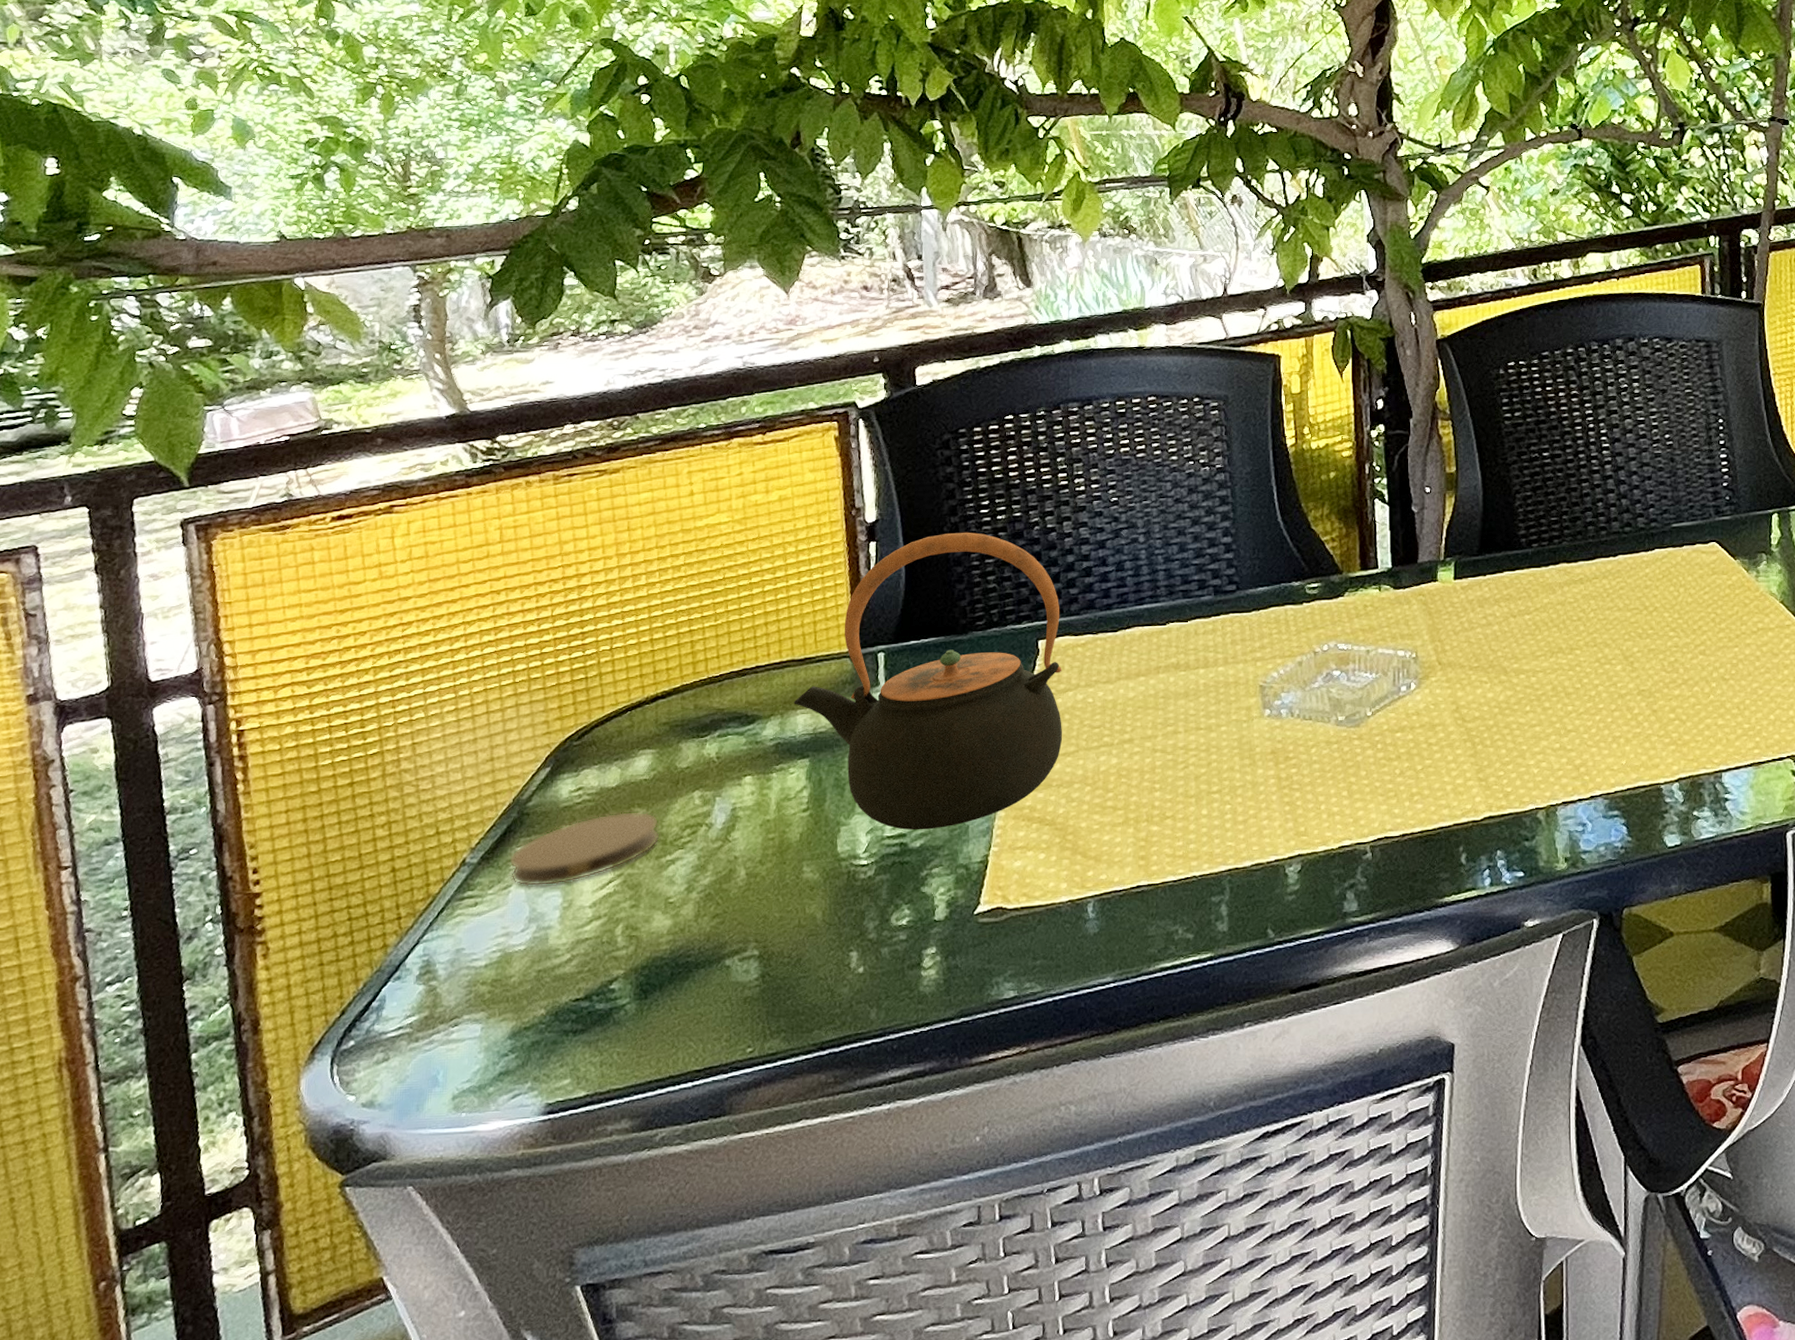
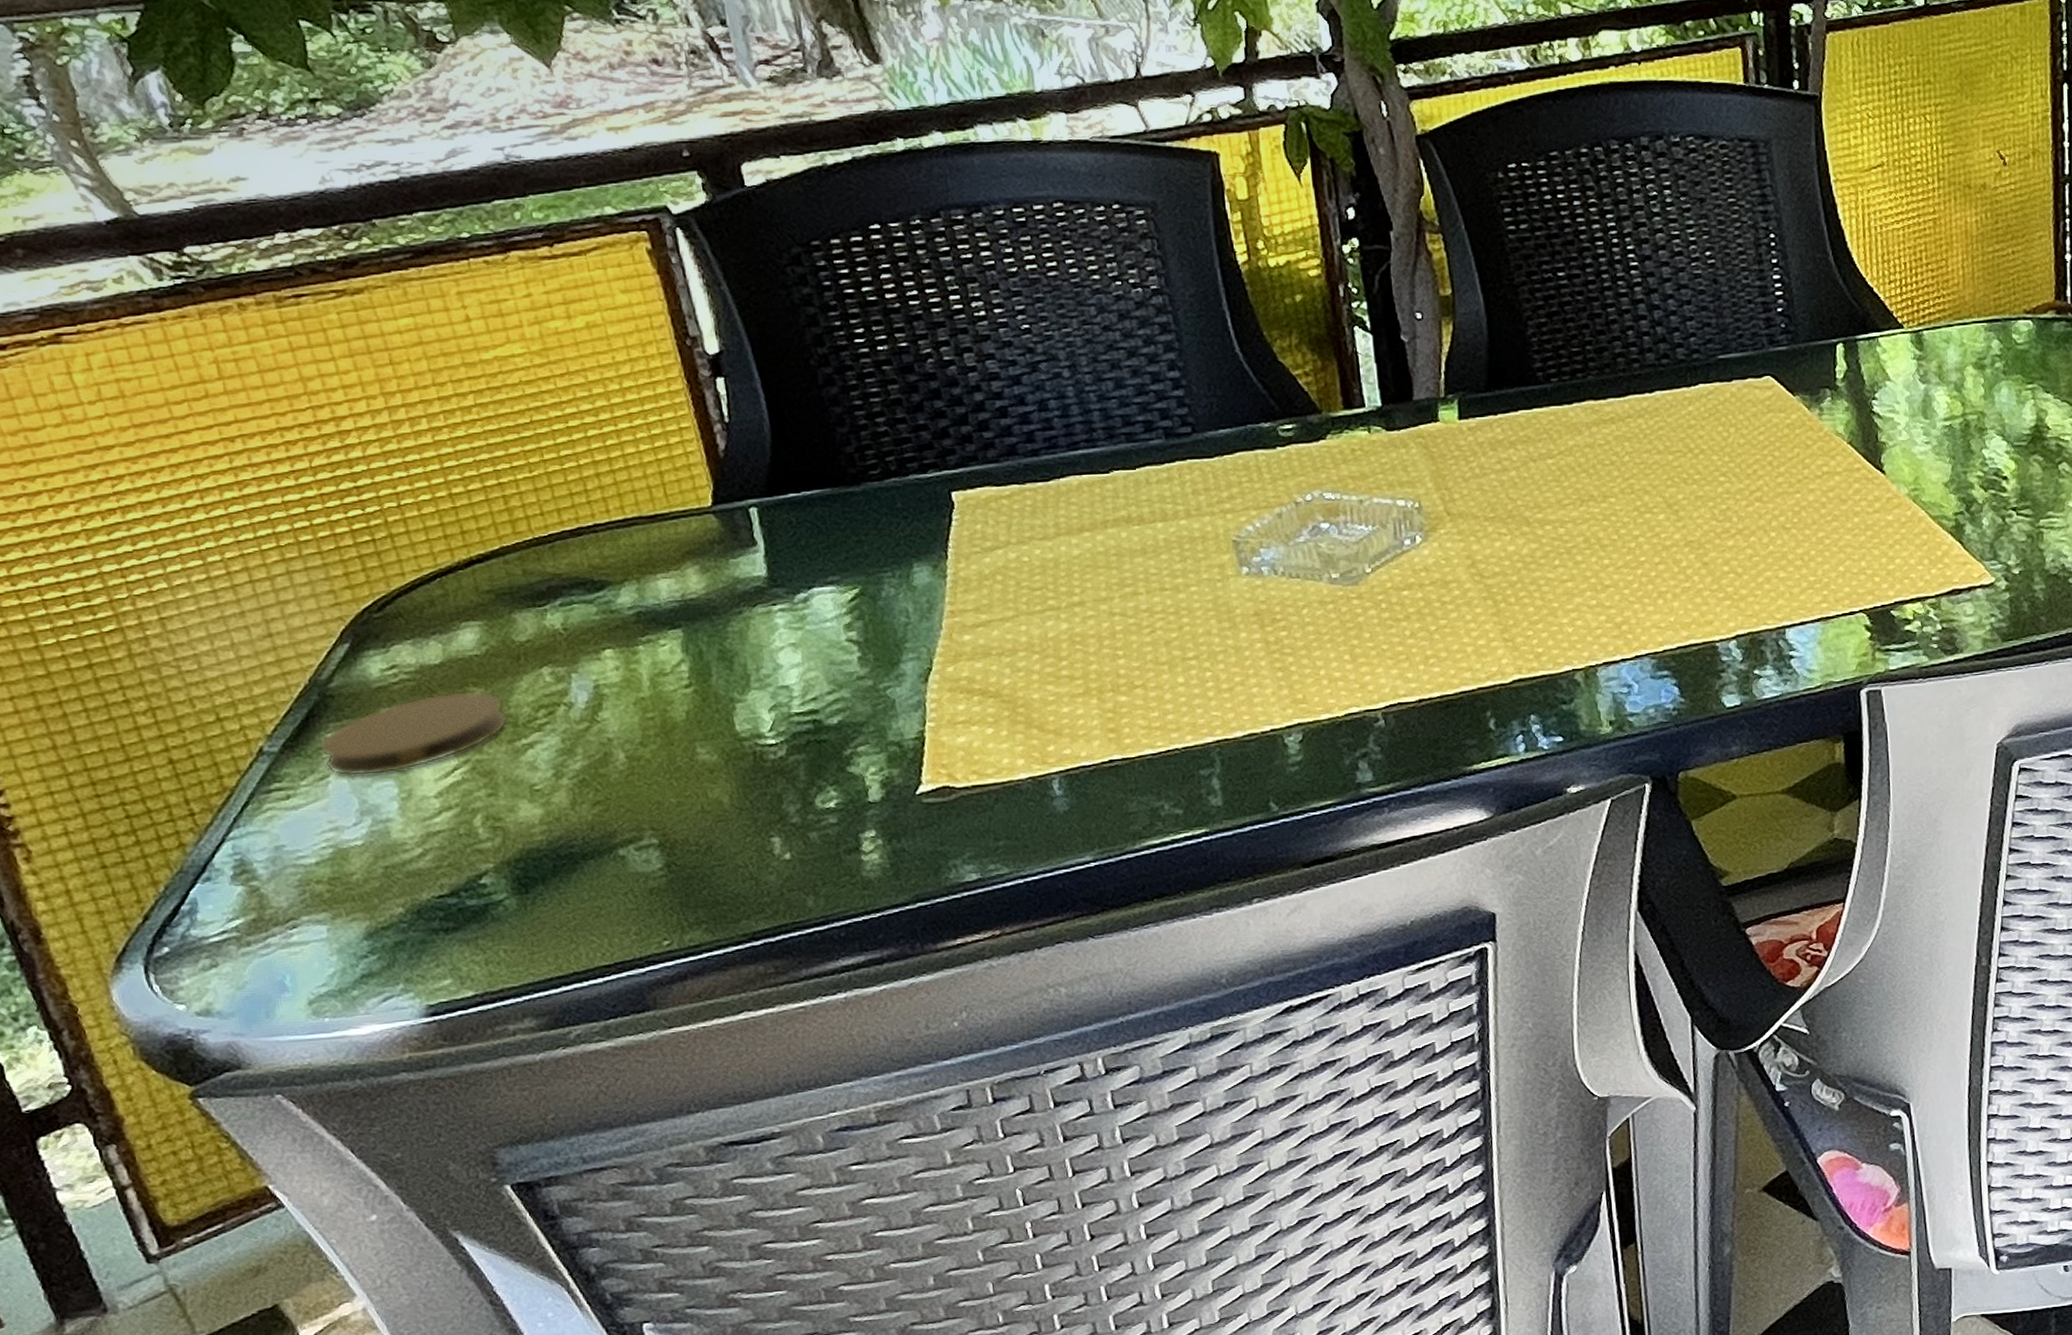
teapot: present [793,532,1063,830] -> none [650,365,998,706]

